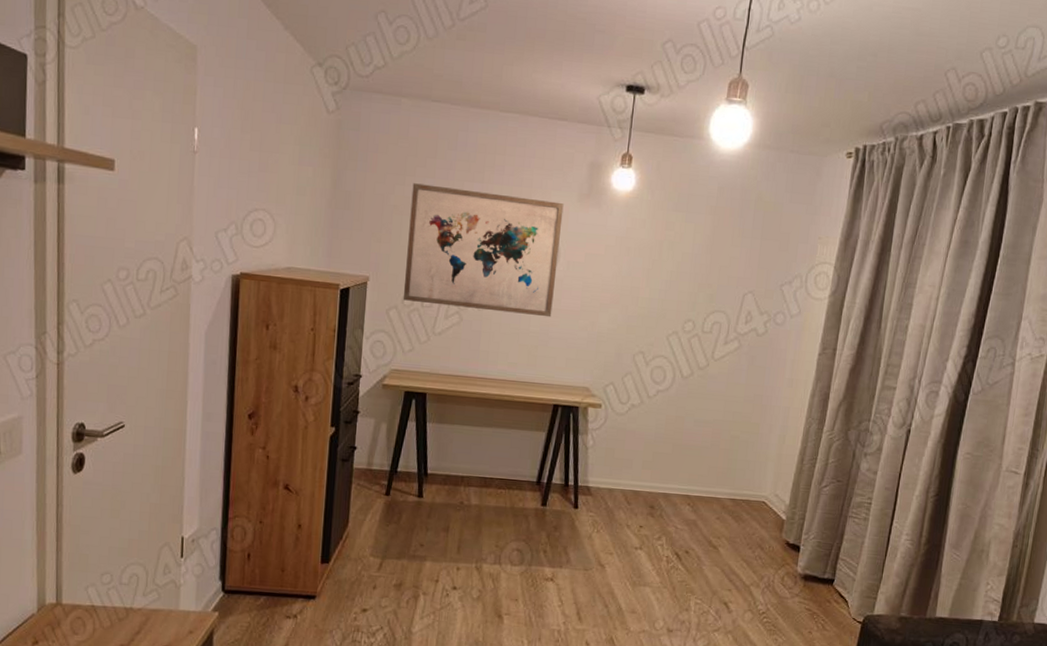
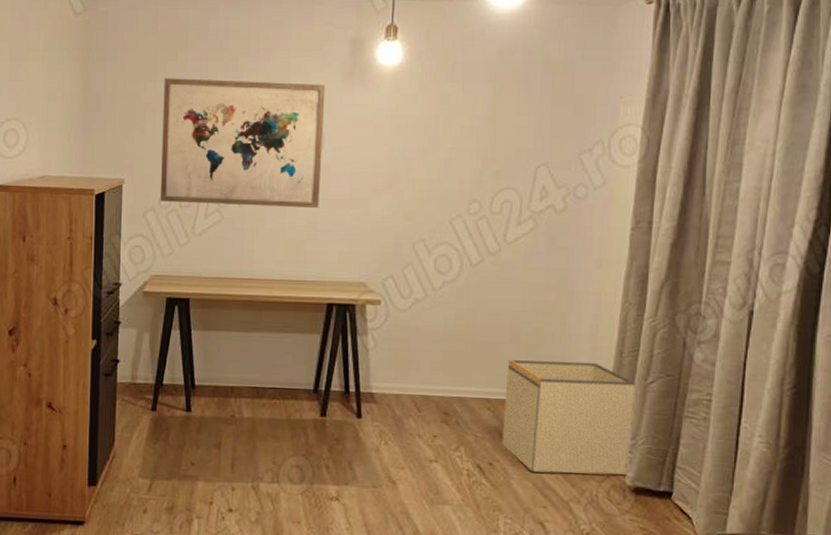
storage bin: none [698,461,812,565] -> present [502,359,636,476]

